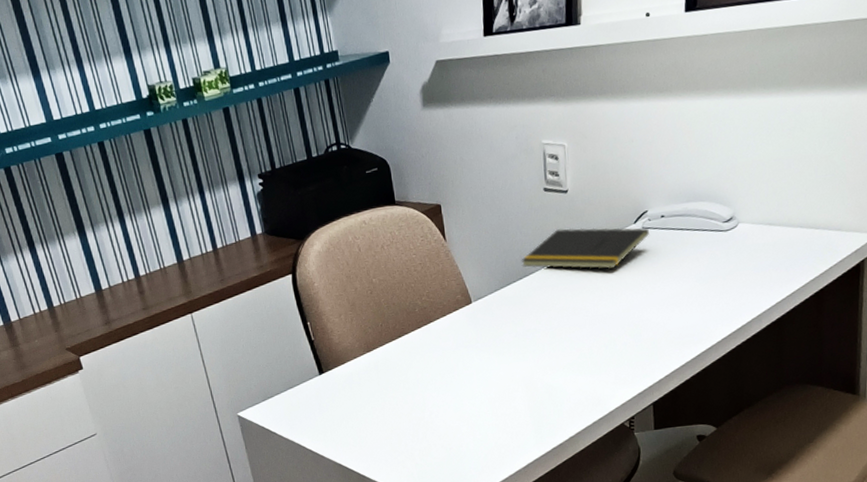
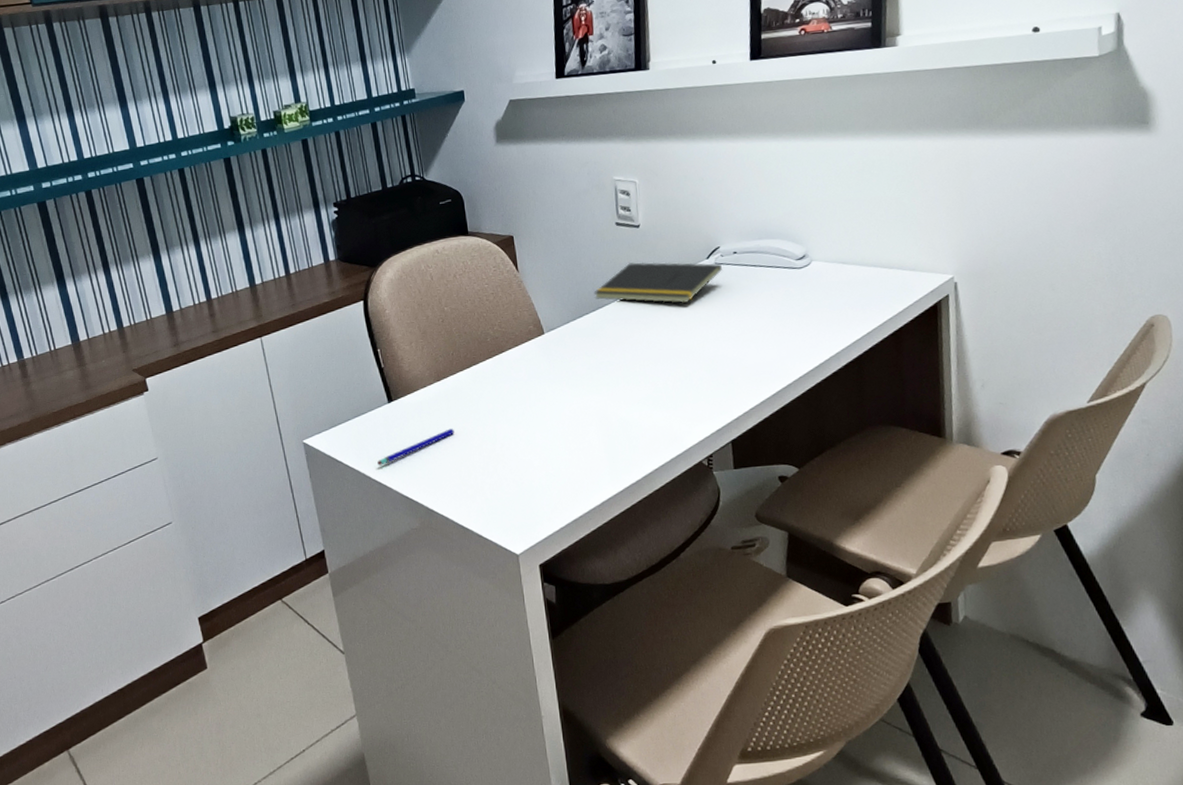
pen: none [310,398,385,436] -> present [377,428,455,466]

